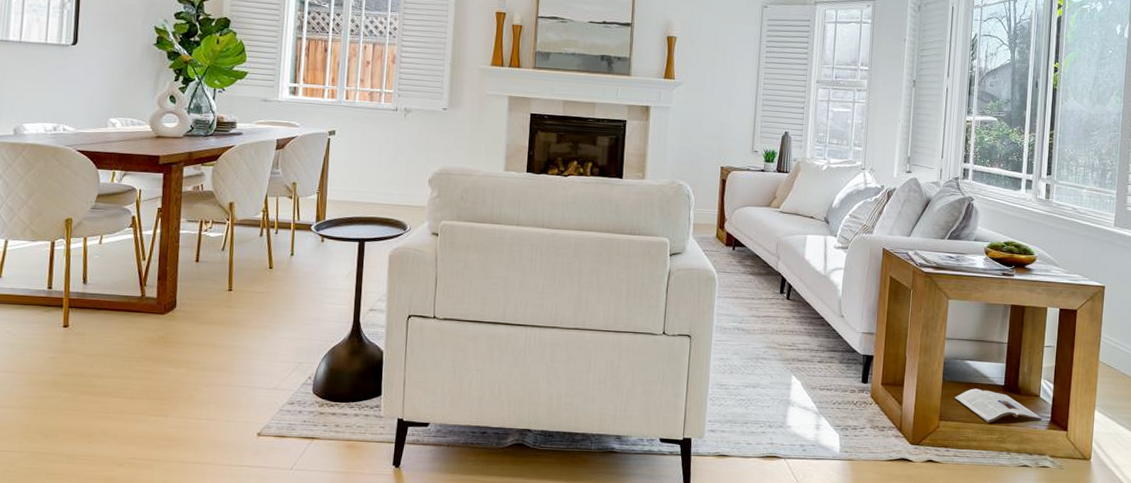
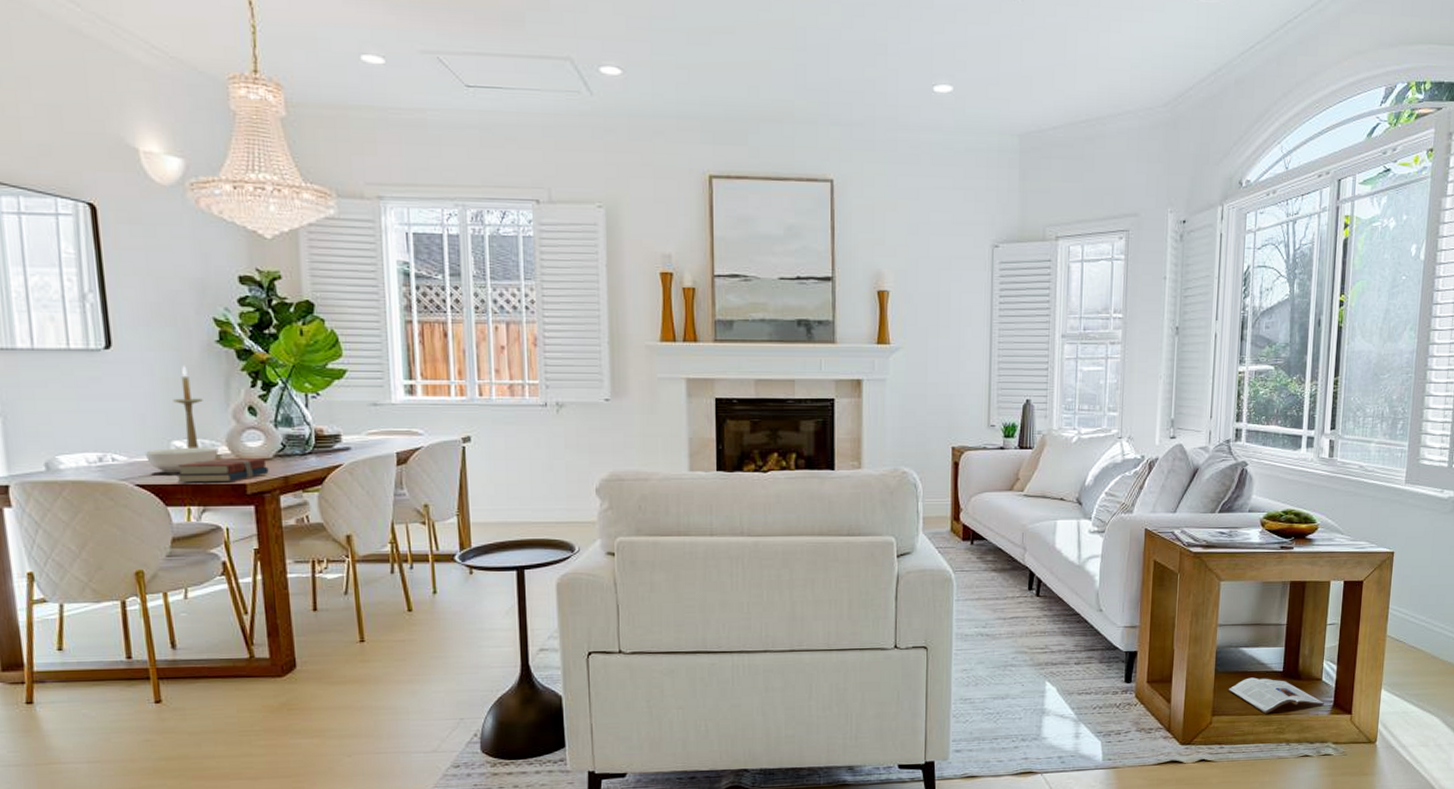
bowl: none [88,123,143,144] -> present [144,447,219,474]
books: none [108,134,178,154] -> present [176,457,269,483]
candlestick: none [115,61,145,136] -> present [173,366,222,460]

